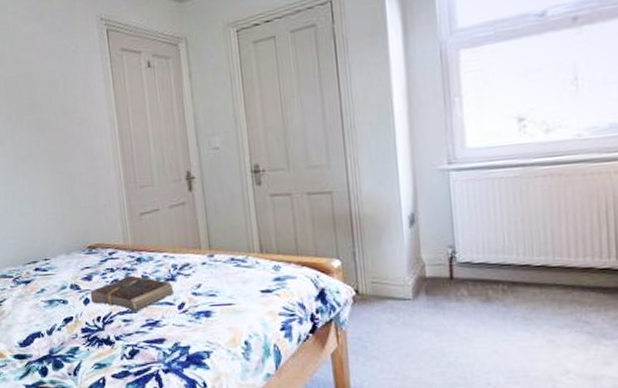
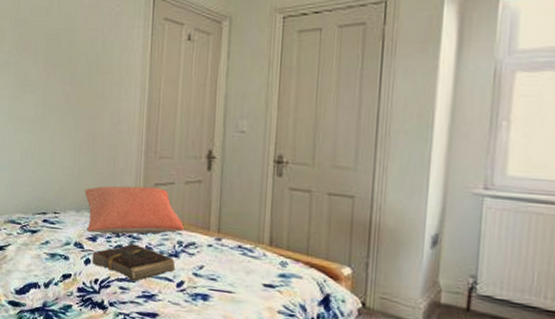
pillow: none [71,216,176,273] -> present [84,186,184,235]

